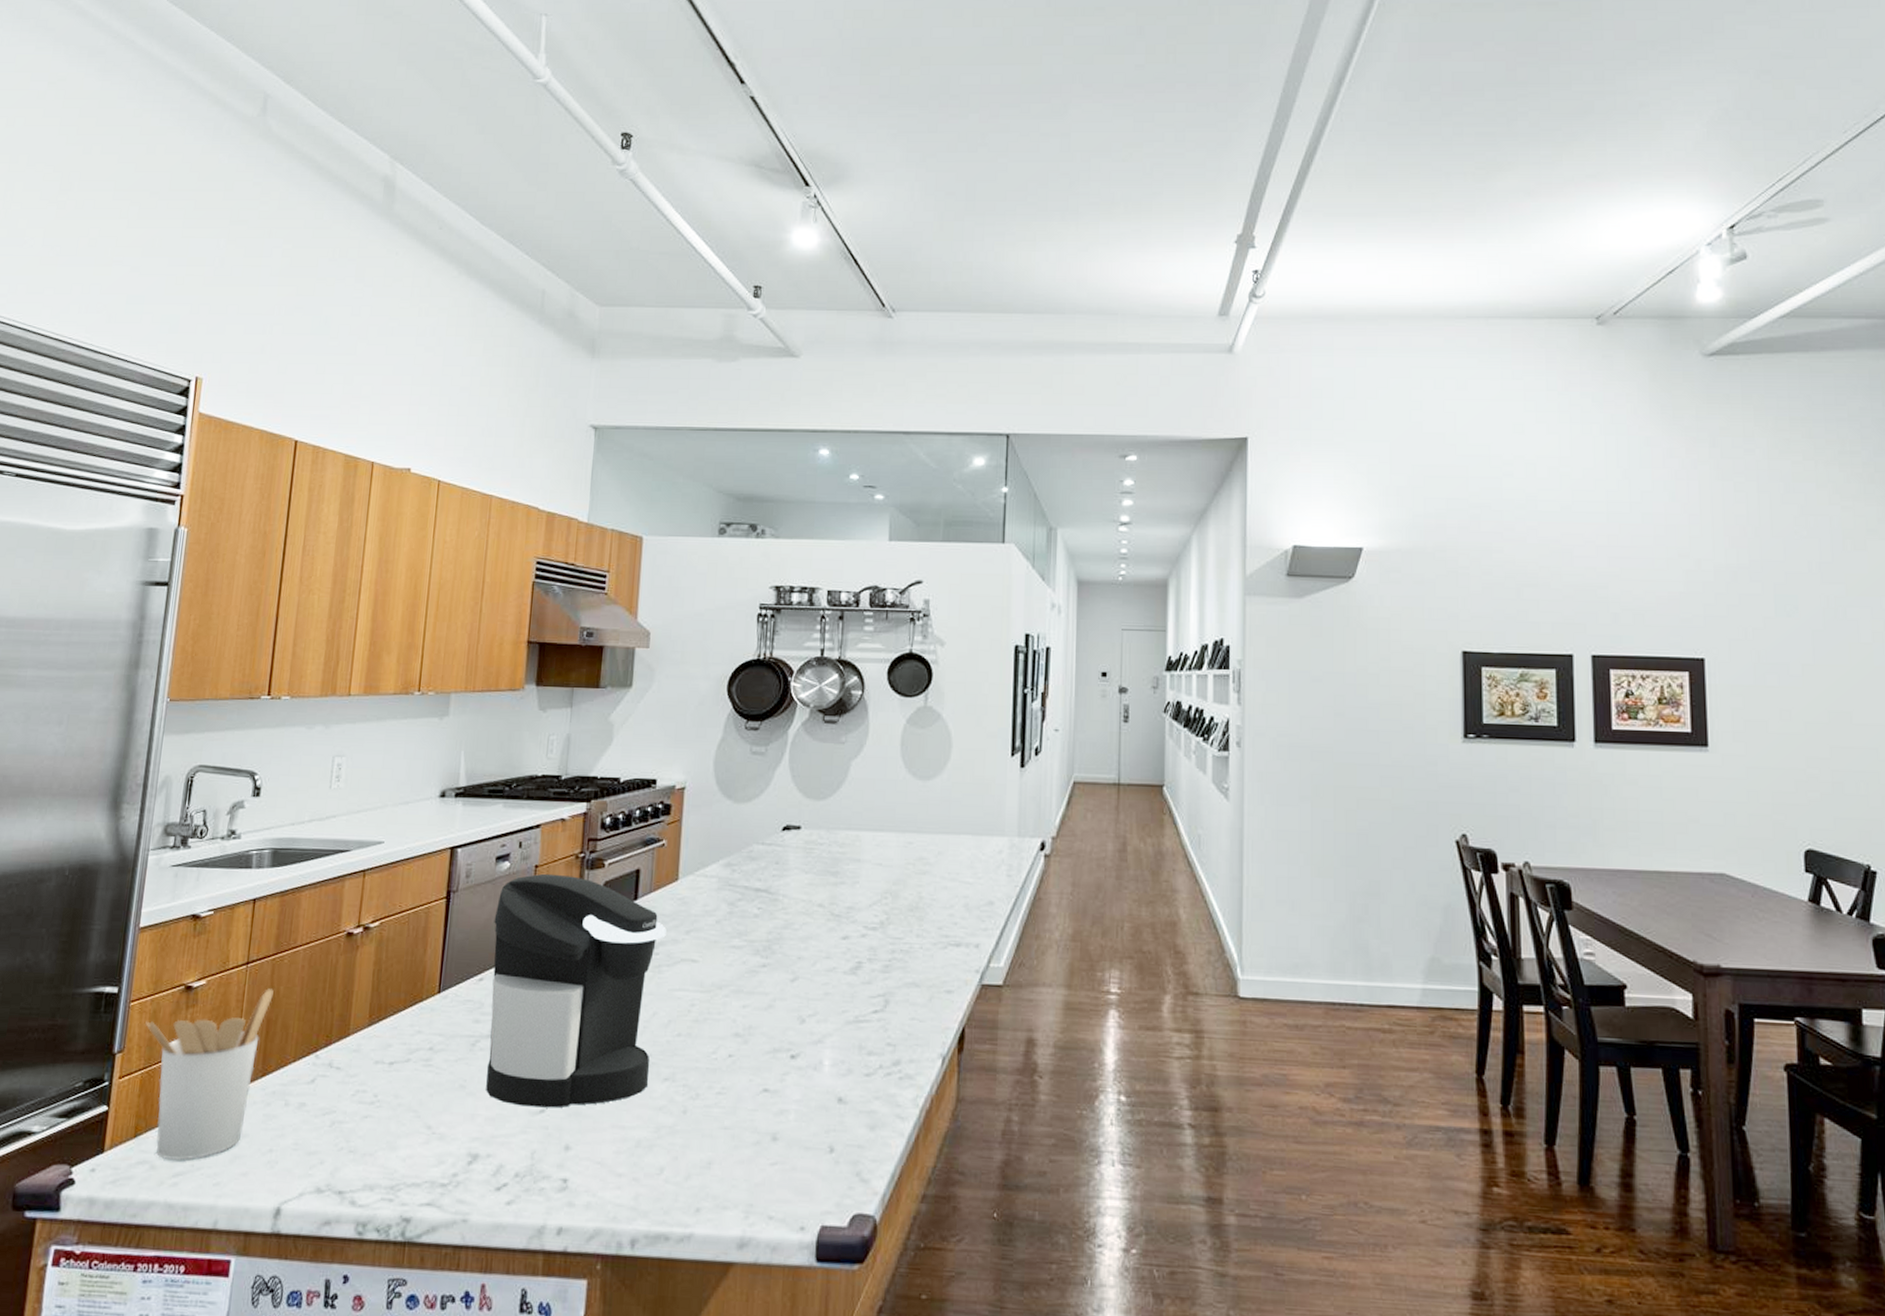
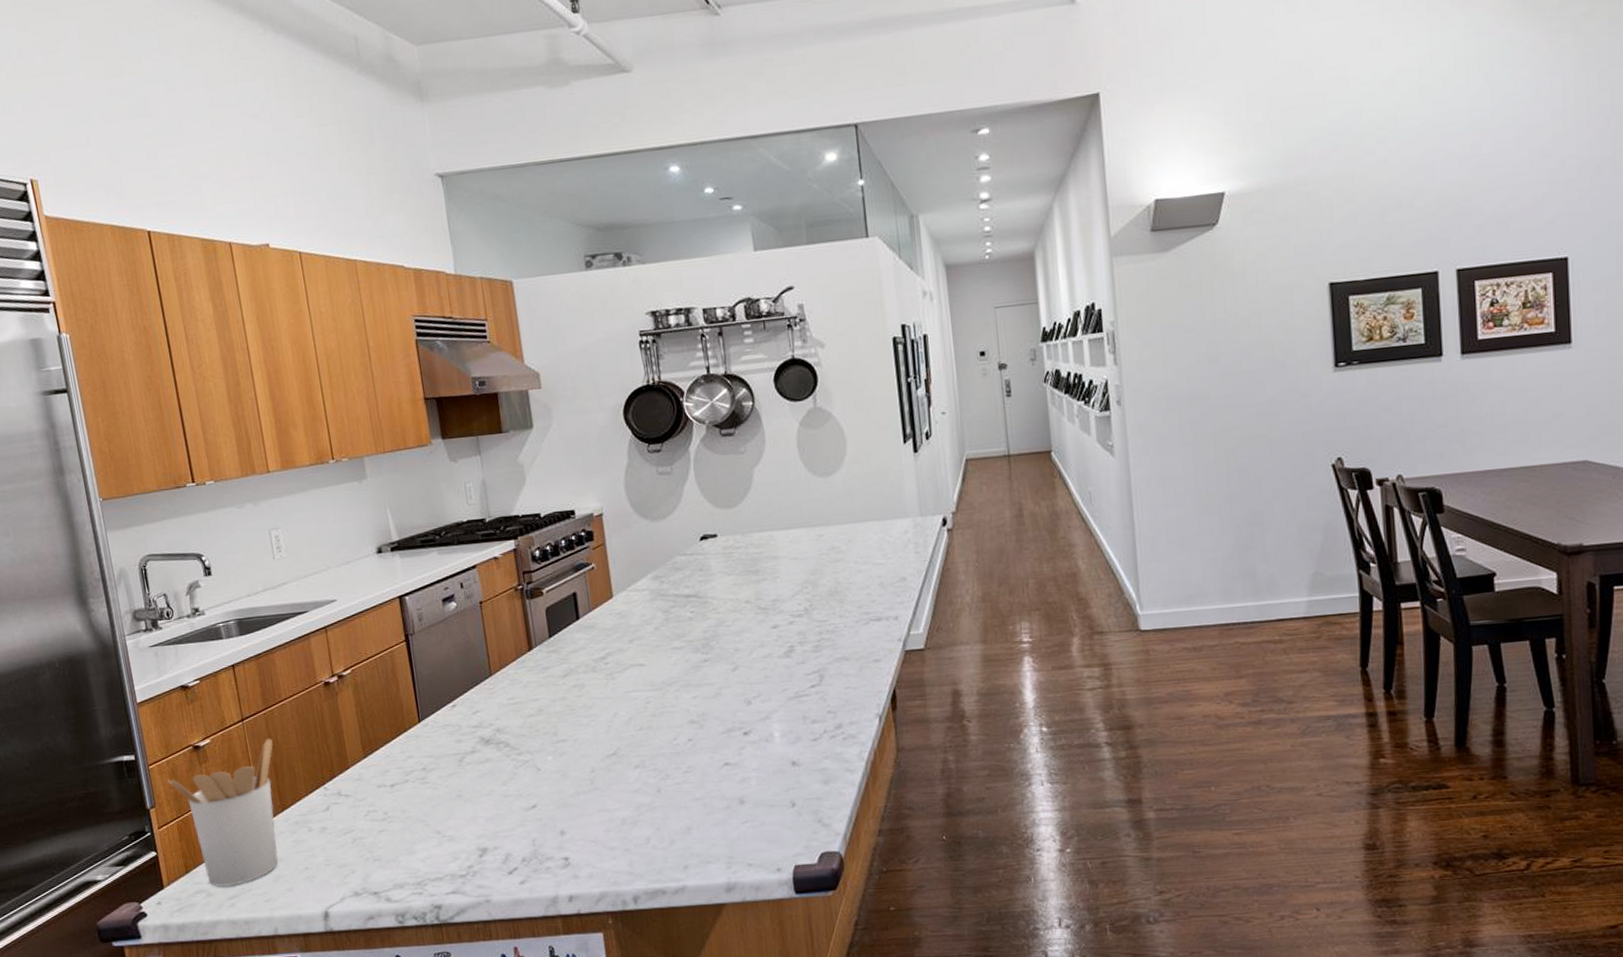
coffee maker: present [486,873,666,1108] -> none [453,606,622,805]

